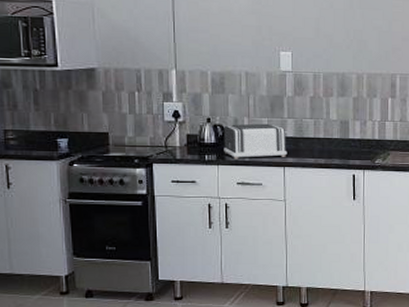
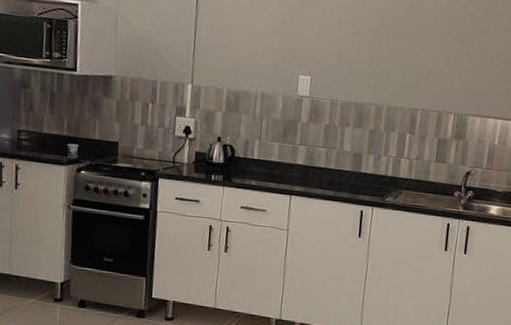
toaster: present [224,123,289,159] -> none [231,146,299,185]

